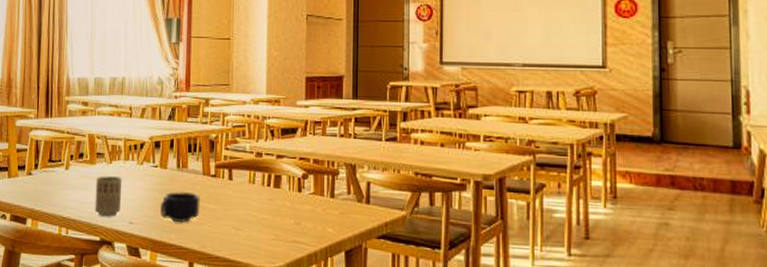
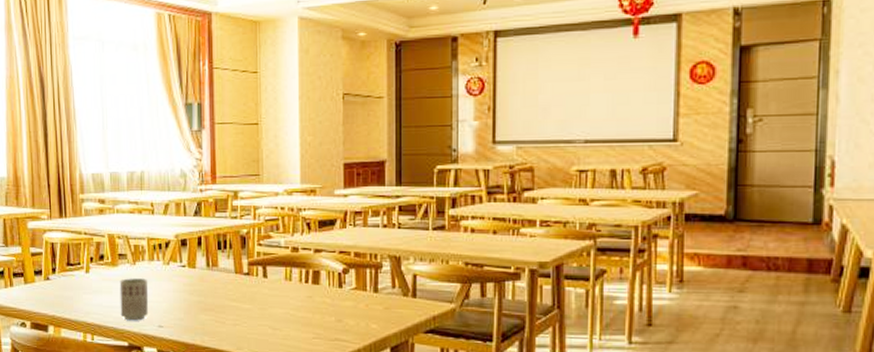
mug: present [160,191,200,223] -> none [191,291,233,325]

